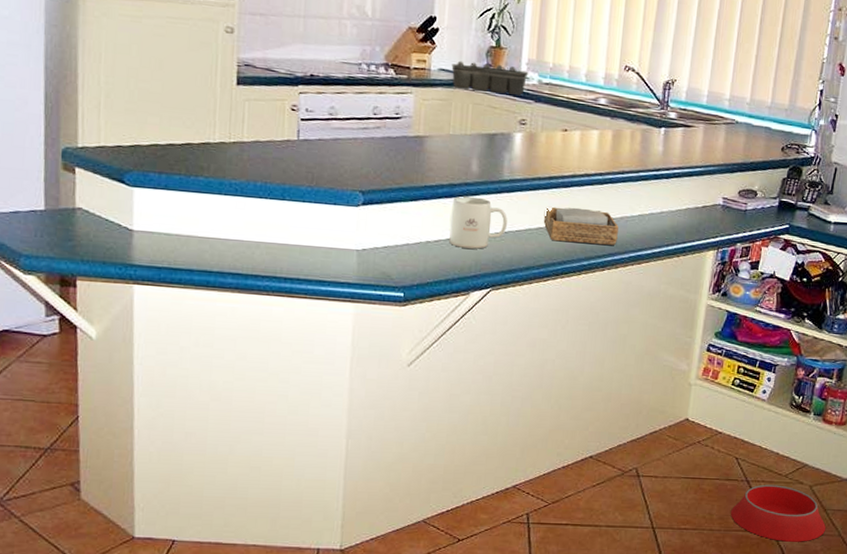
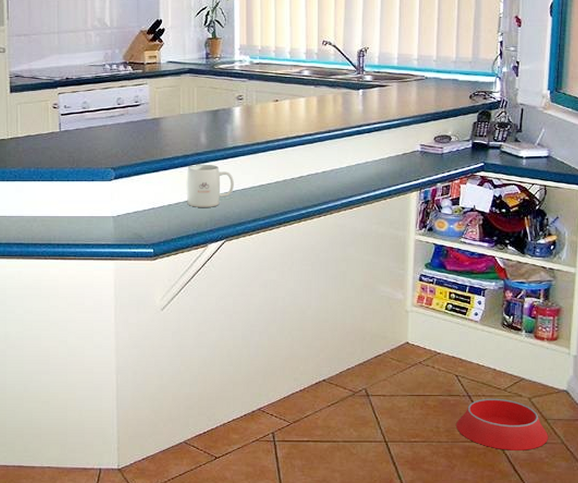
dish rack: present [451,61,529,97] -> none [177,53,241,77]
napkin holder: present [544,207,619,246] -> none [265,165,330,195]

